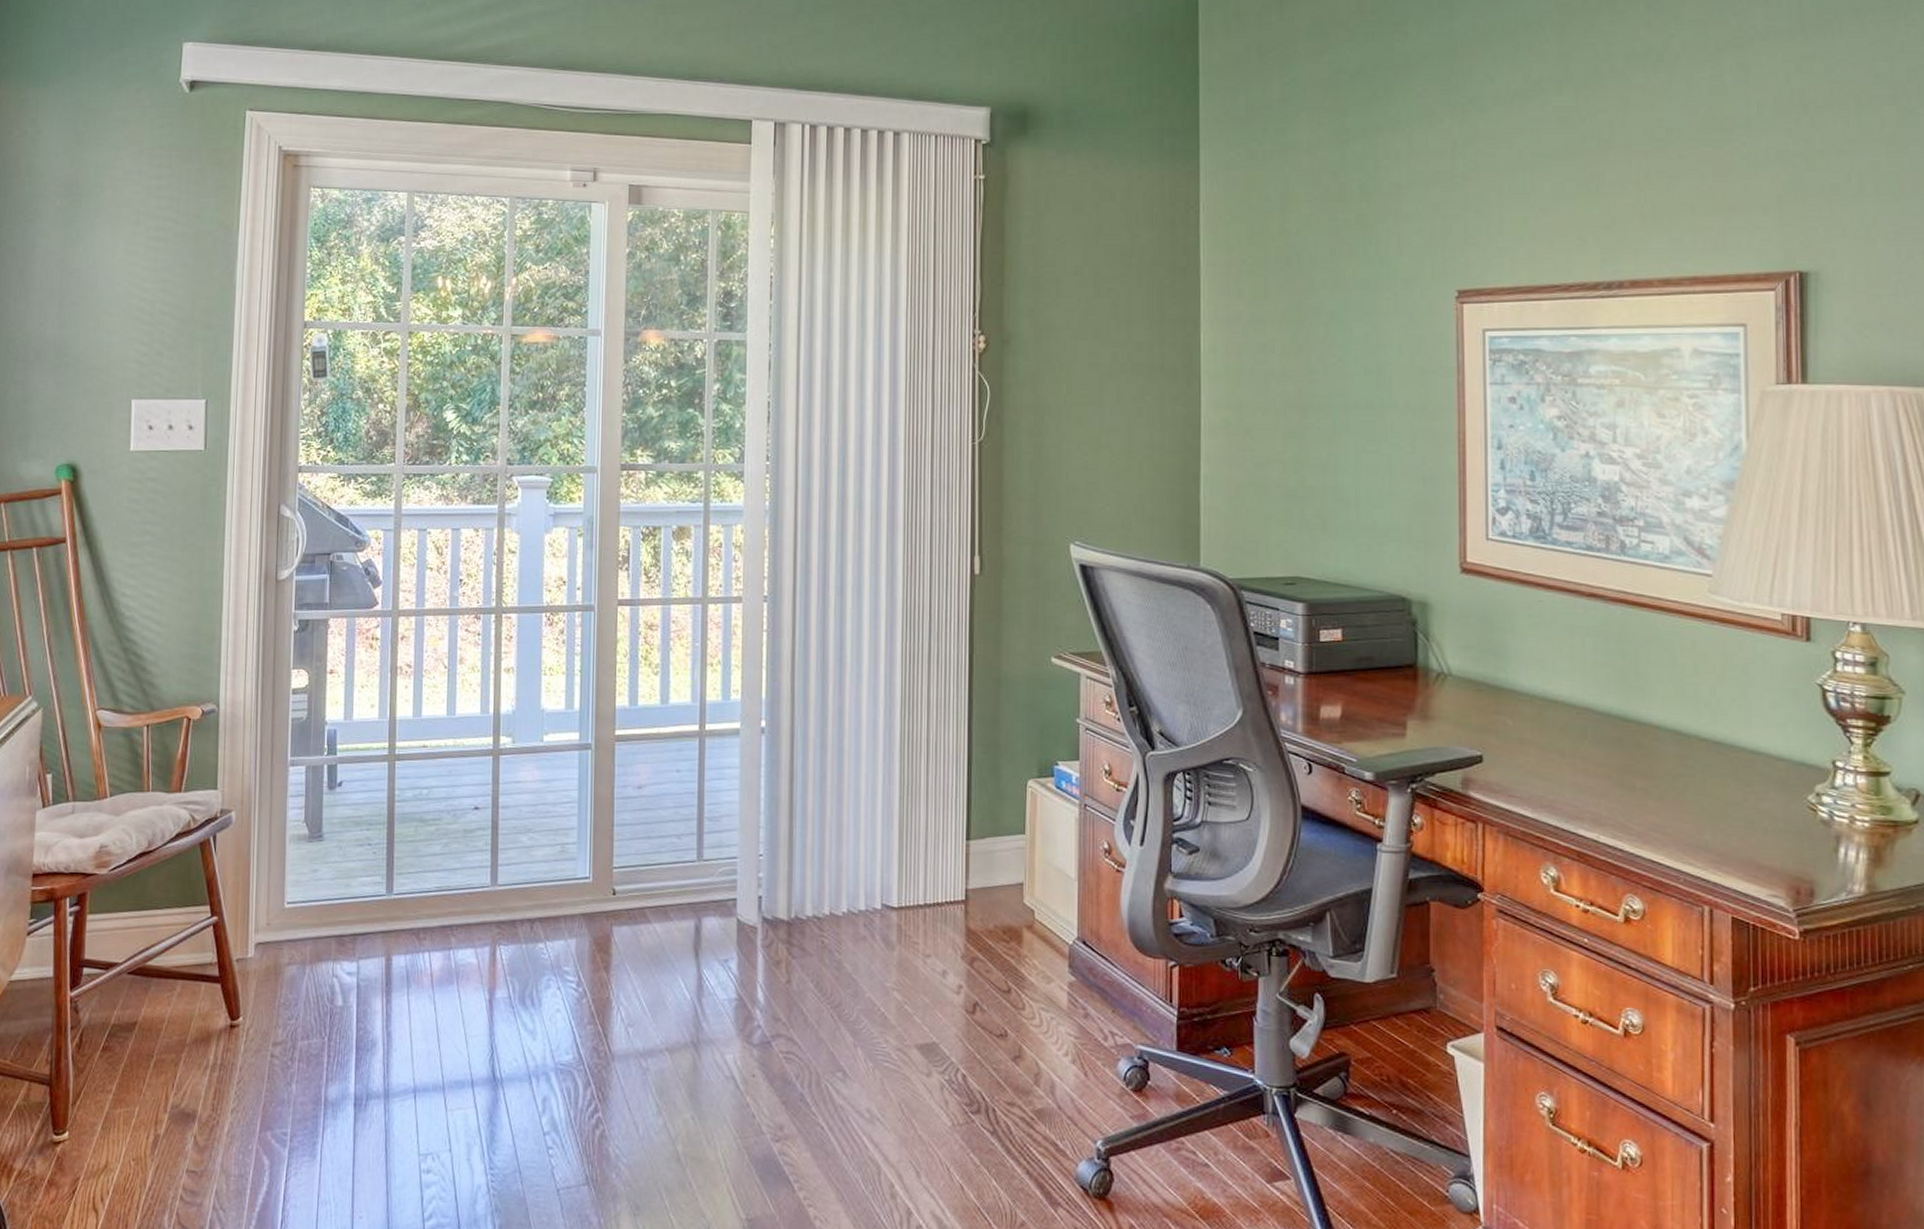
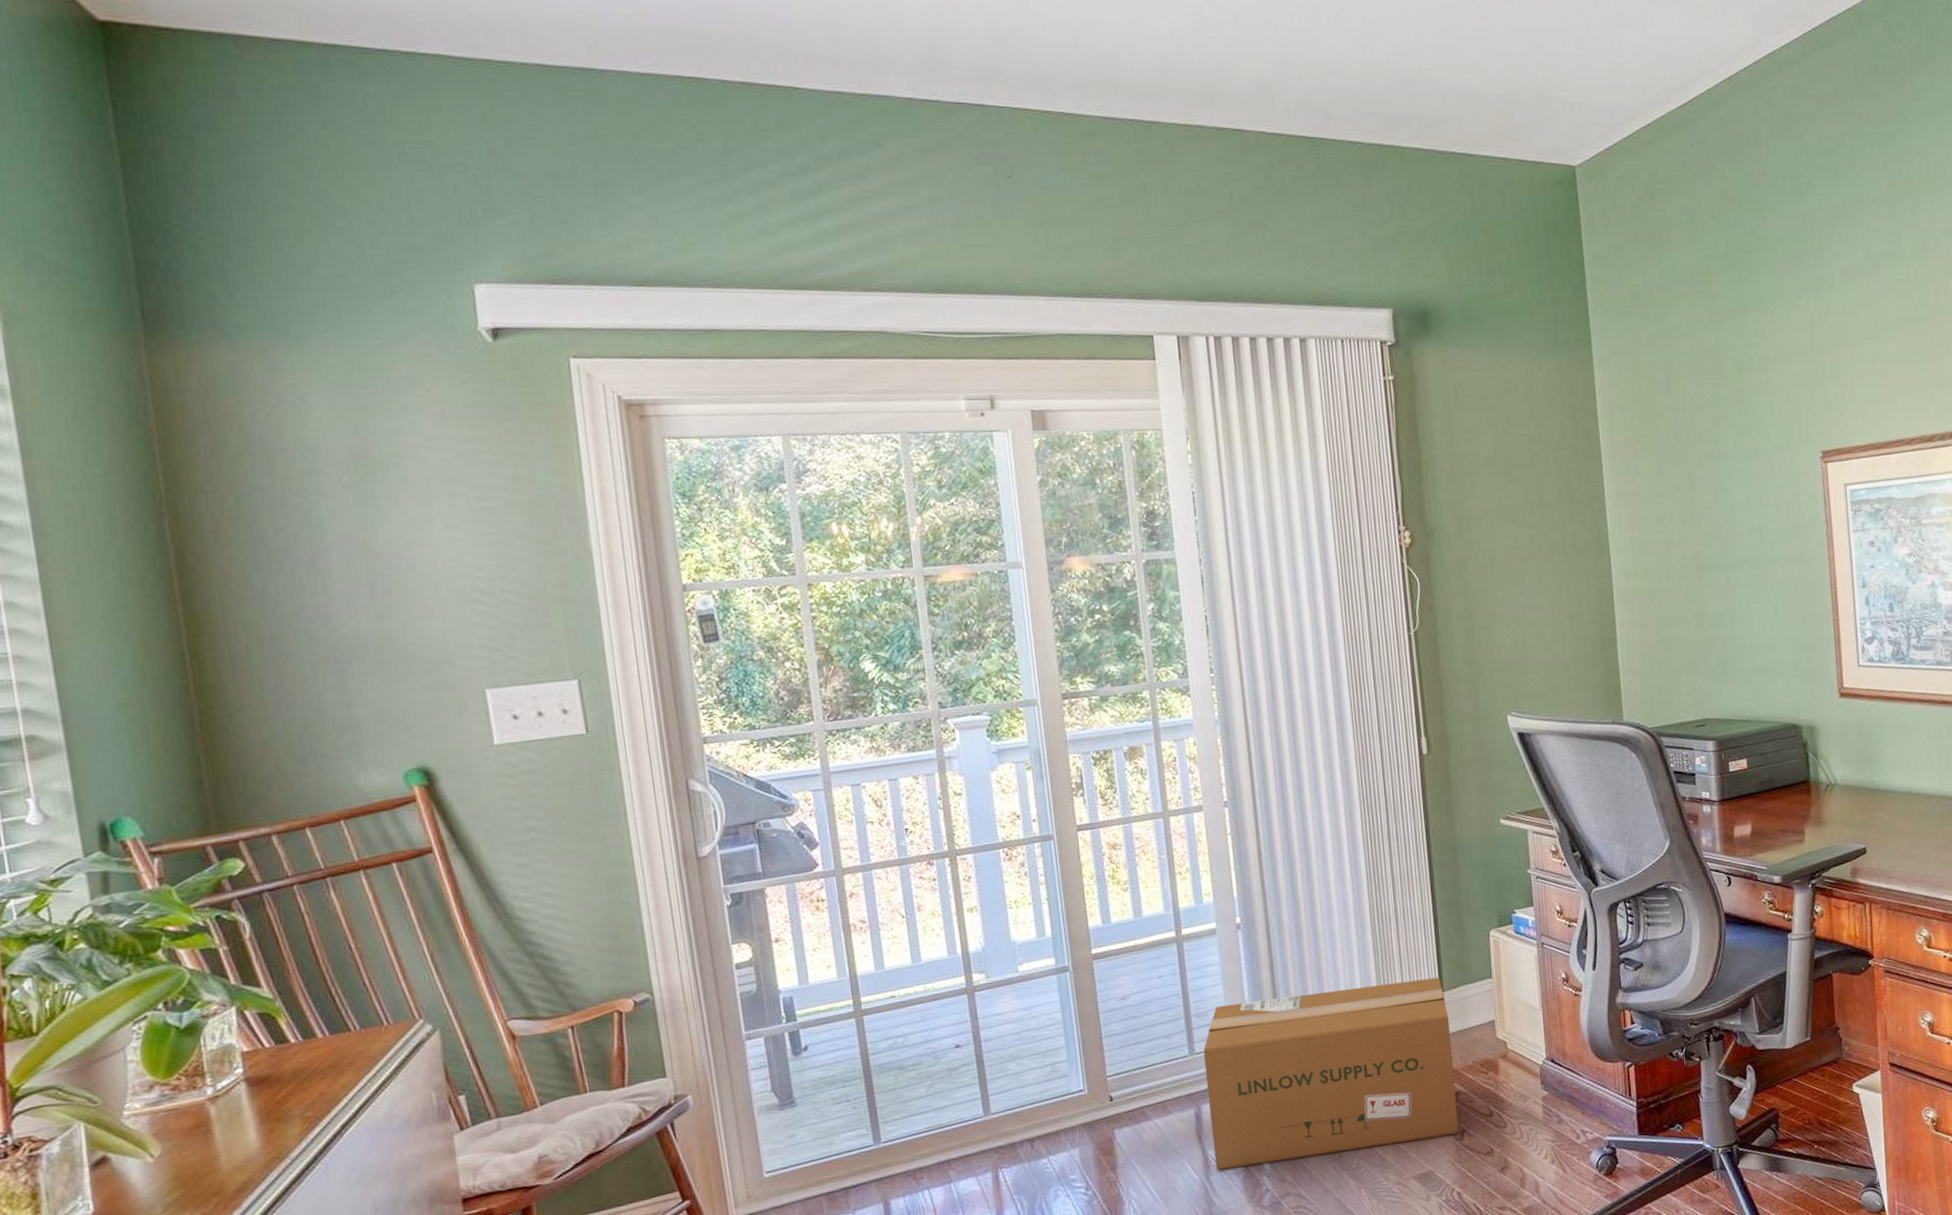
box: none [708,813,972,1006] -> present [1203,977,1459,1171]

